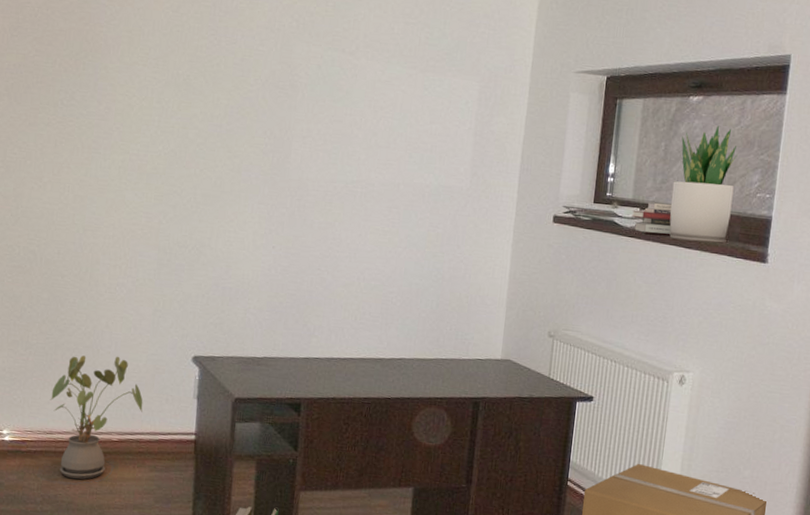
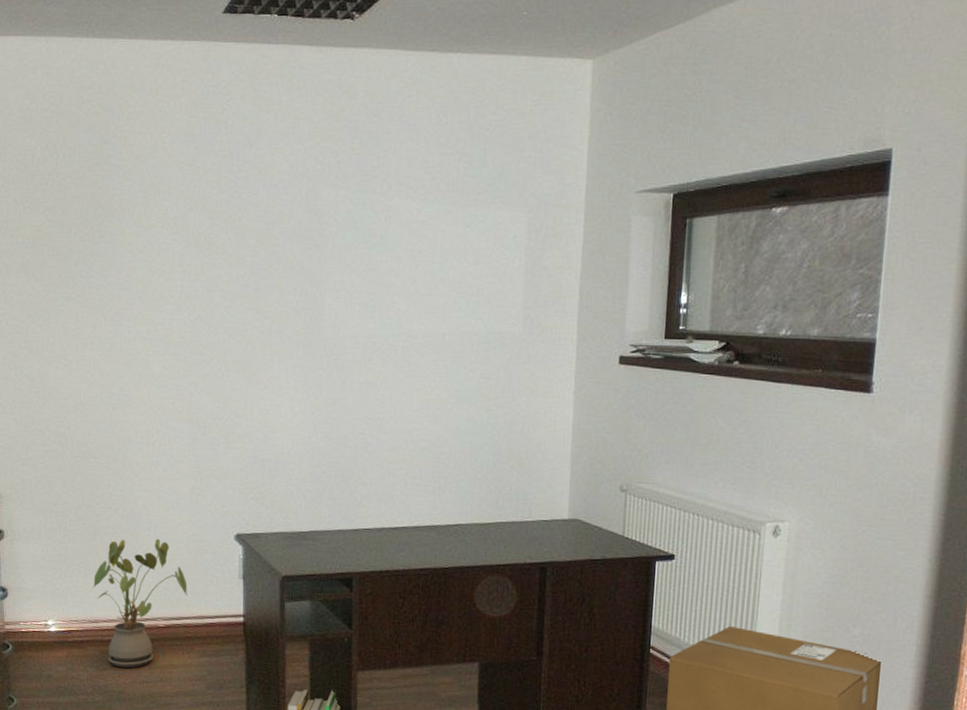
books: present [632,202,672,237] -> none [710,333,757,371]
planter: present [669,125,738,244] -> none [754,239,832,375]

